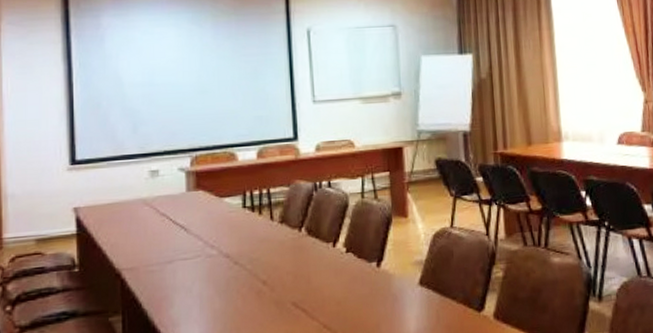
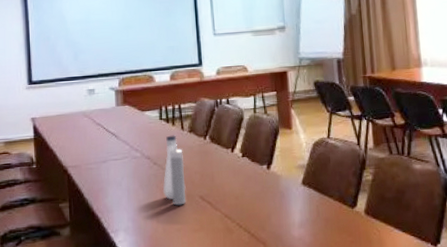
water bottle: none [245,227,275,315] -> present [162,135,186,206]

